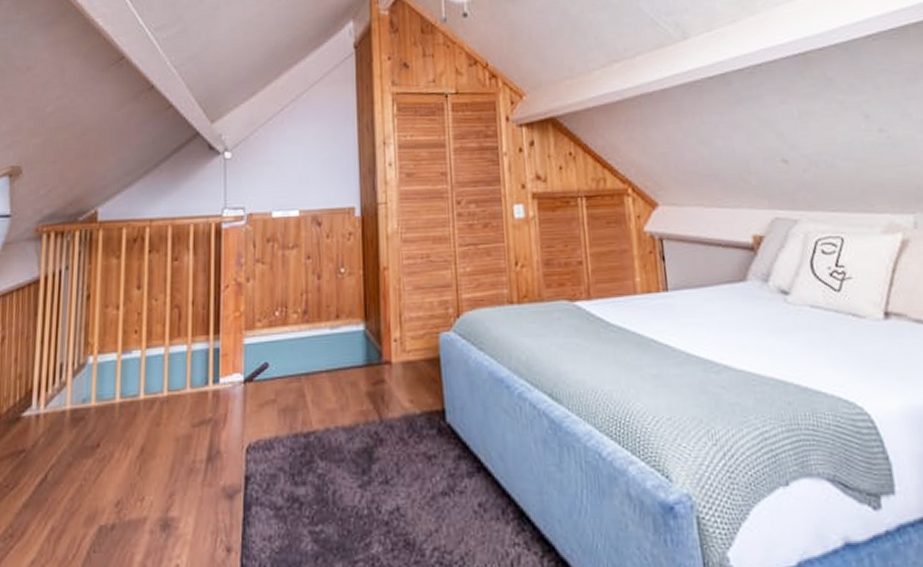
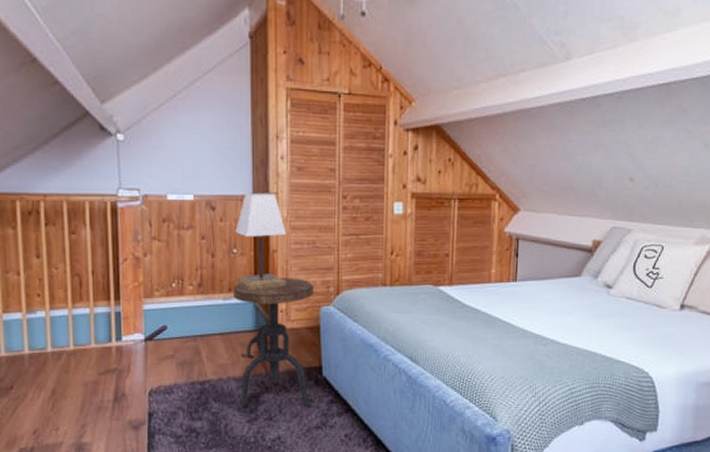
side table: none [341,299,435,471] -> present [233,278,314,410]
lamp: none [342,203,400,317] -> present [235,192,287,291]

